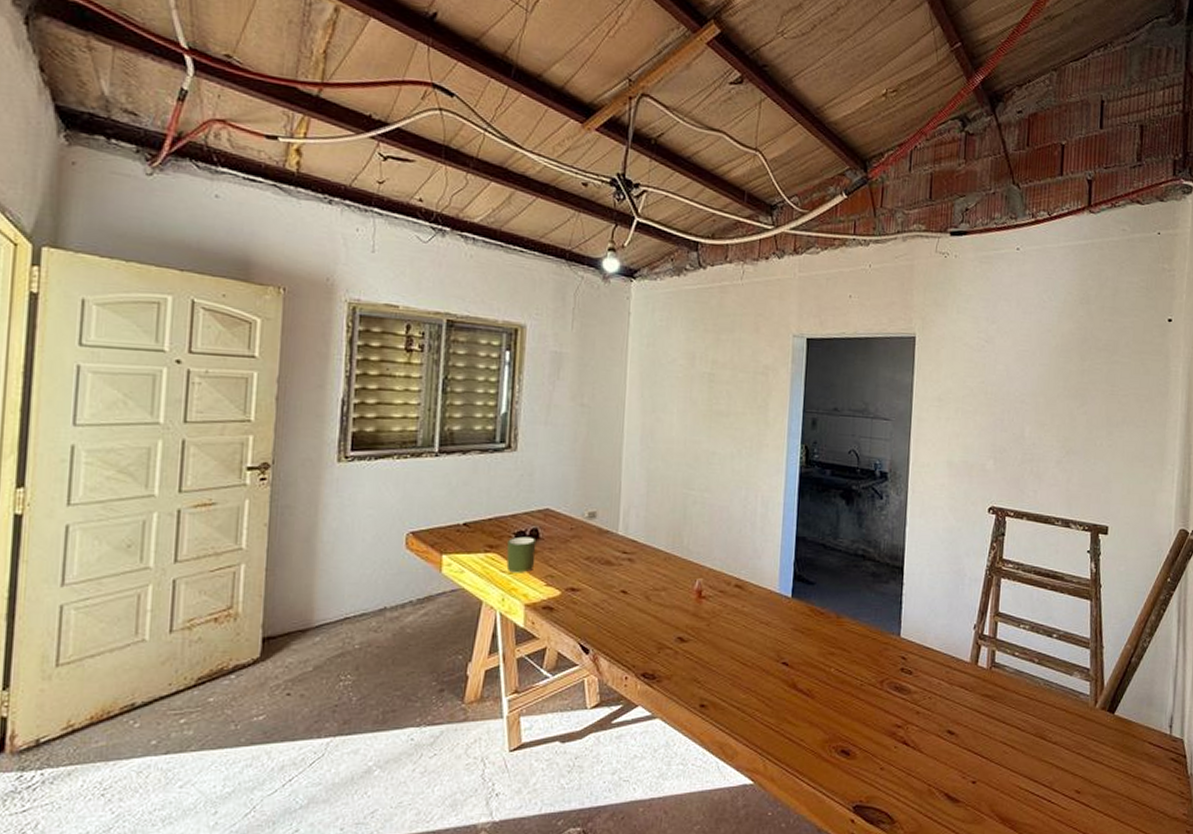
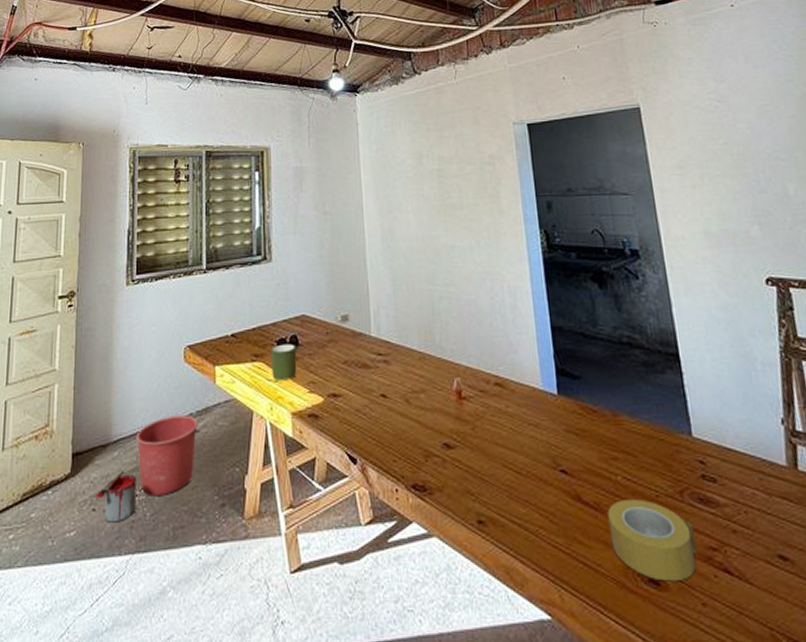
paint can: none [291,656,342,707] -> present [96,471,137,523]
bucket: none [343,602,422,682] -> present [136,415,201,497]
adhesive tape: none [815,688,886,752] -> present [607,500,697,582]

